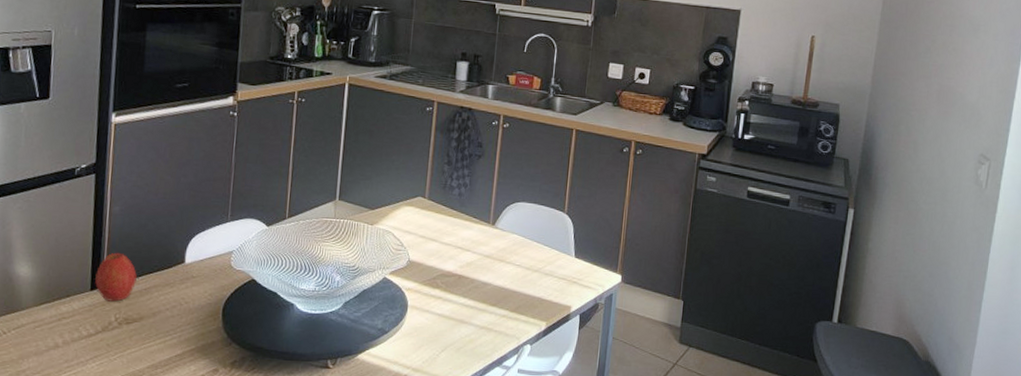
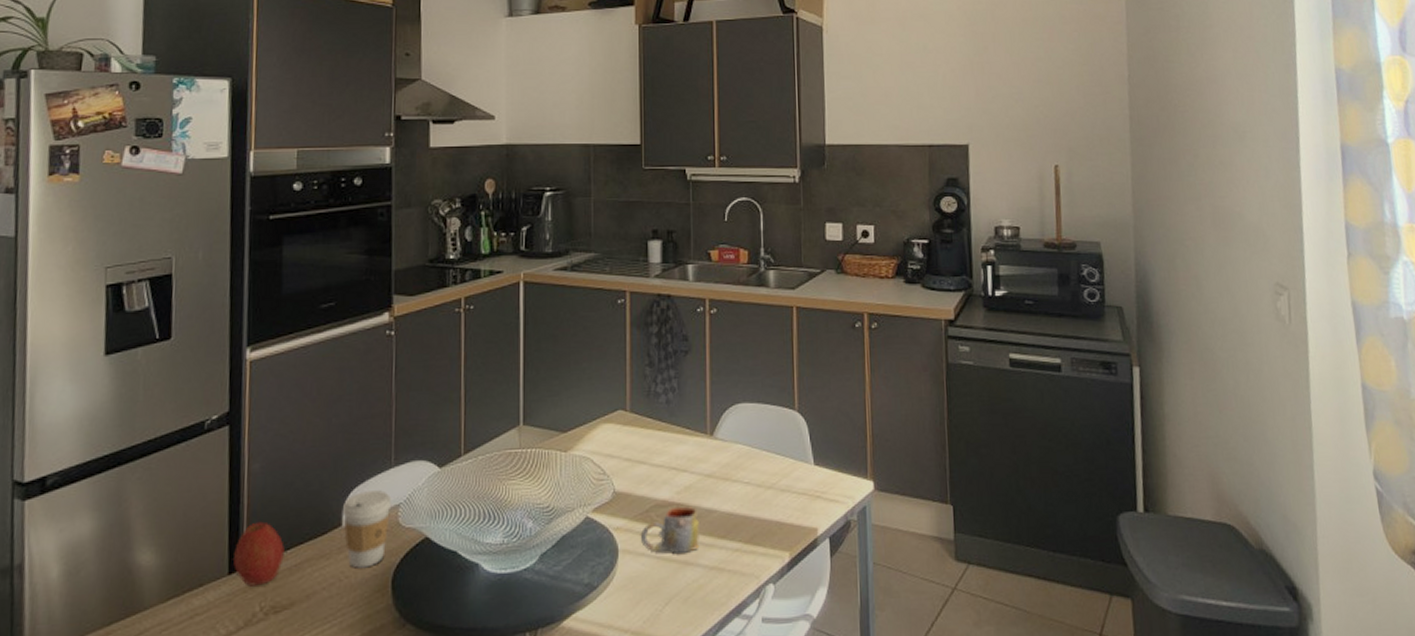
coffee cup: none [185,238,227,297] -> present [342,490,392,568]
mug: none [427,278,476,314] -> present [641,507,699,553]

